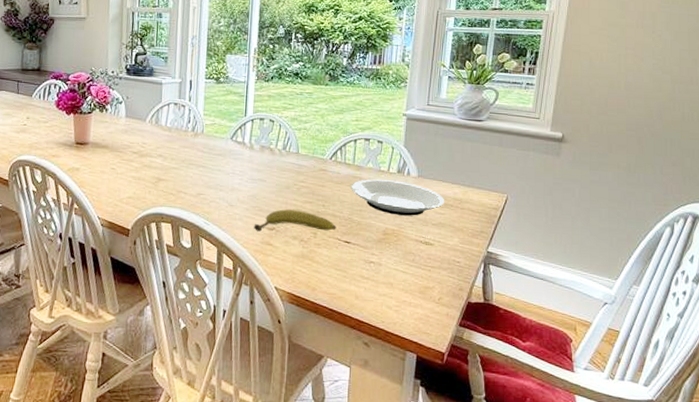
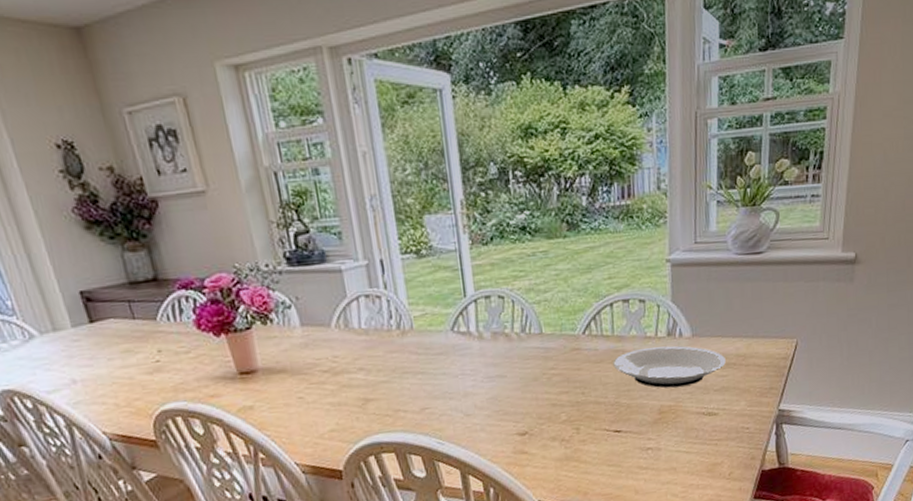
fruit: present [253,209,336,232] -> none [500,404,602,440]

